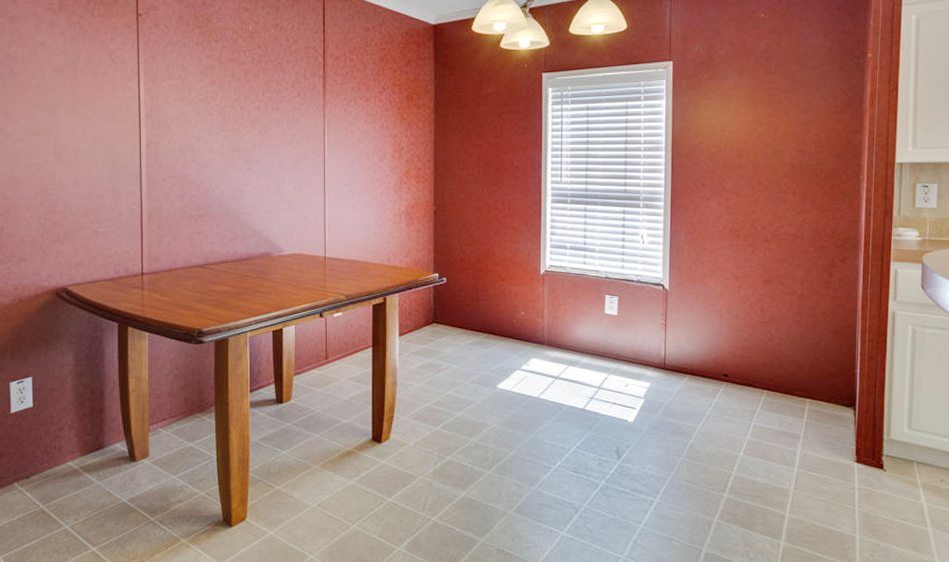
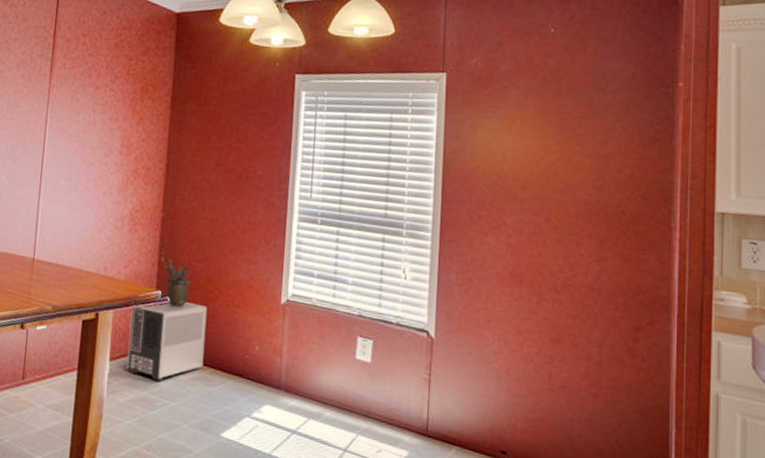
air purifier: none [414,281,479,349] -> present [126,301,208,381]
potted plant: none [435,240,467,285] -> present [160,252,196,307]

